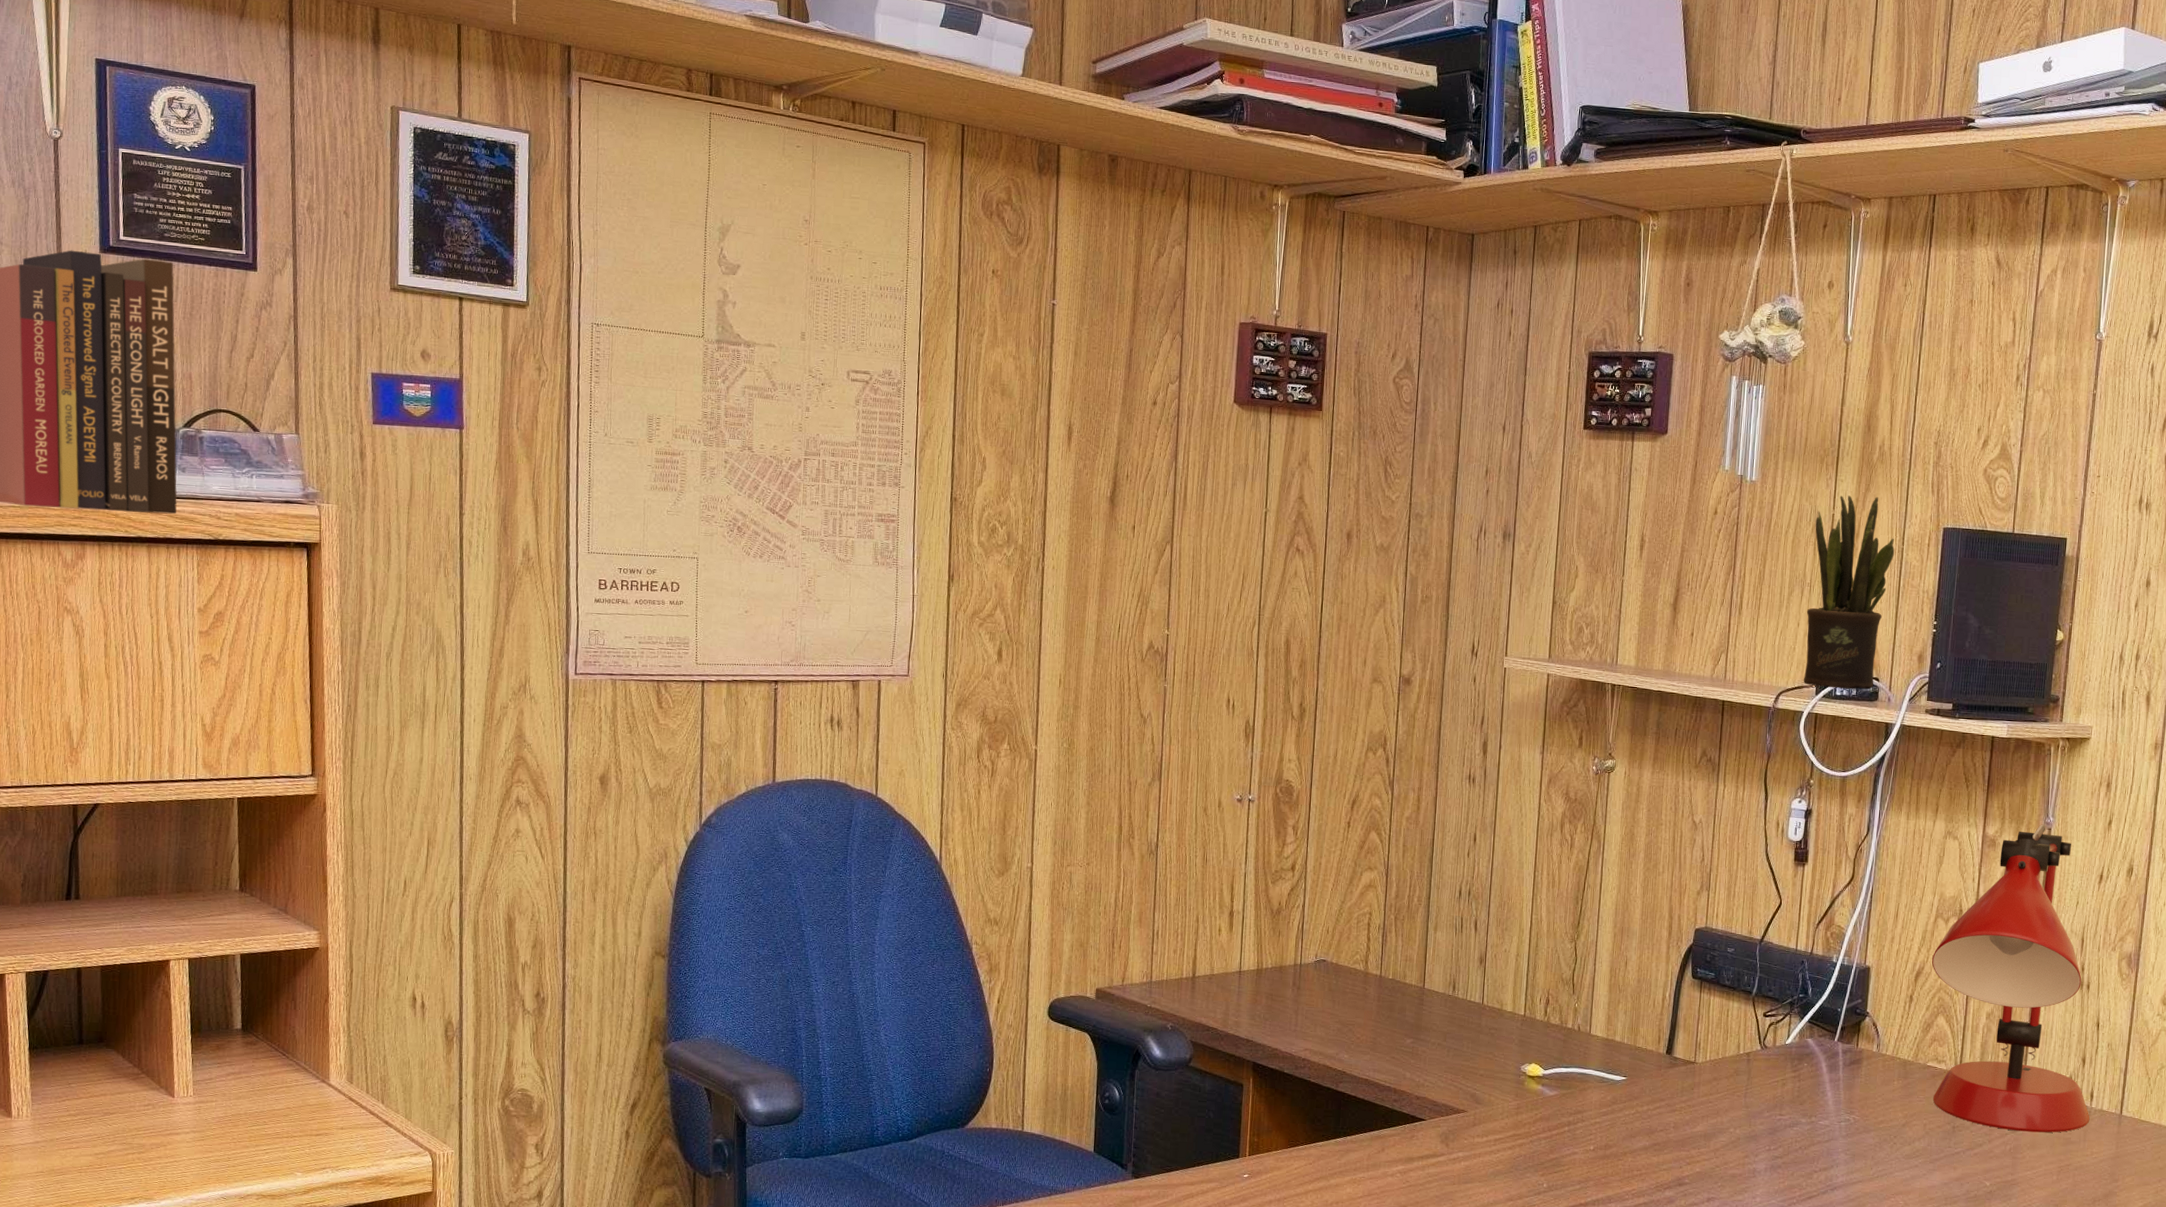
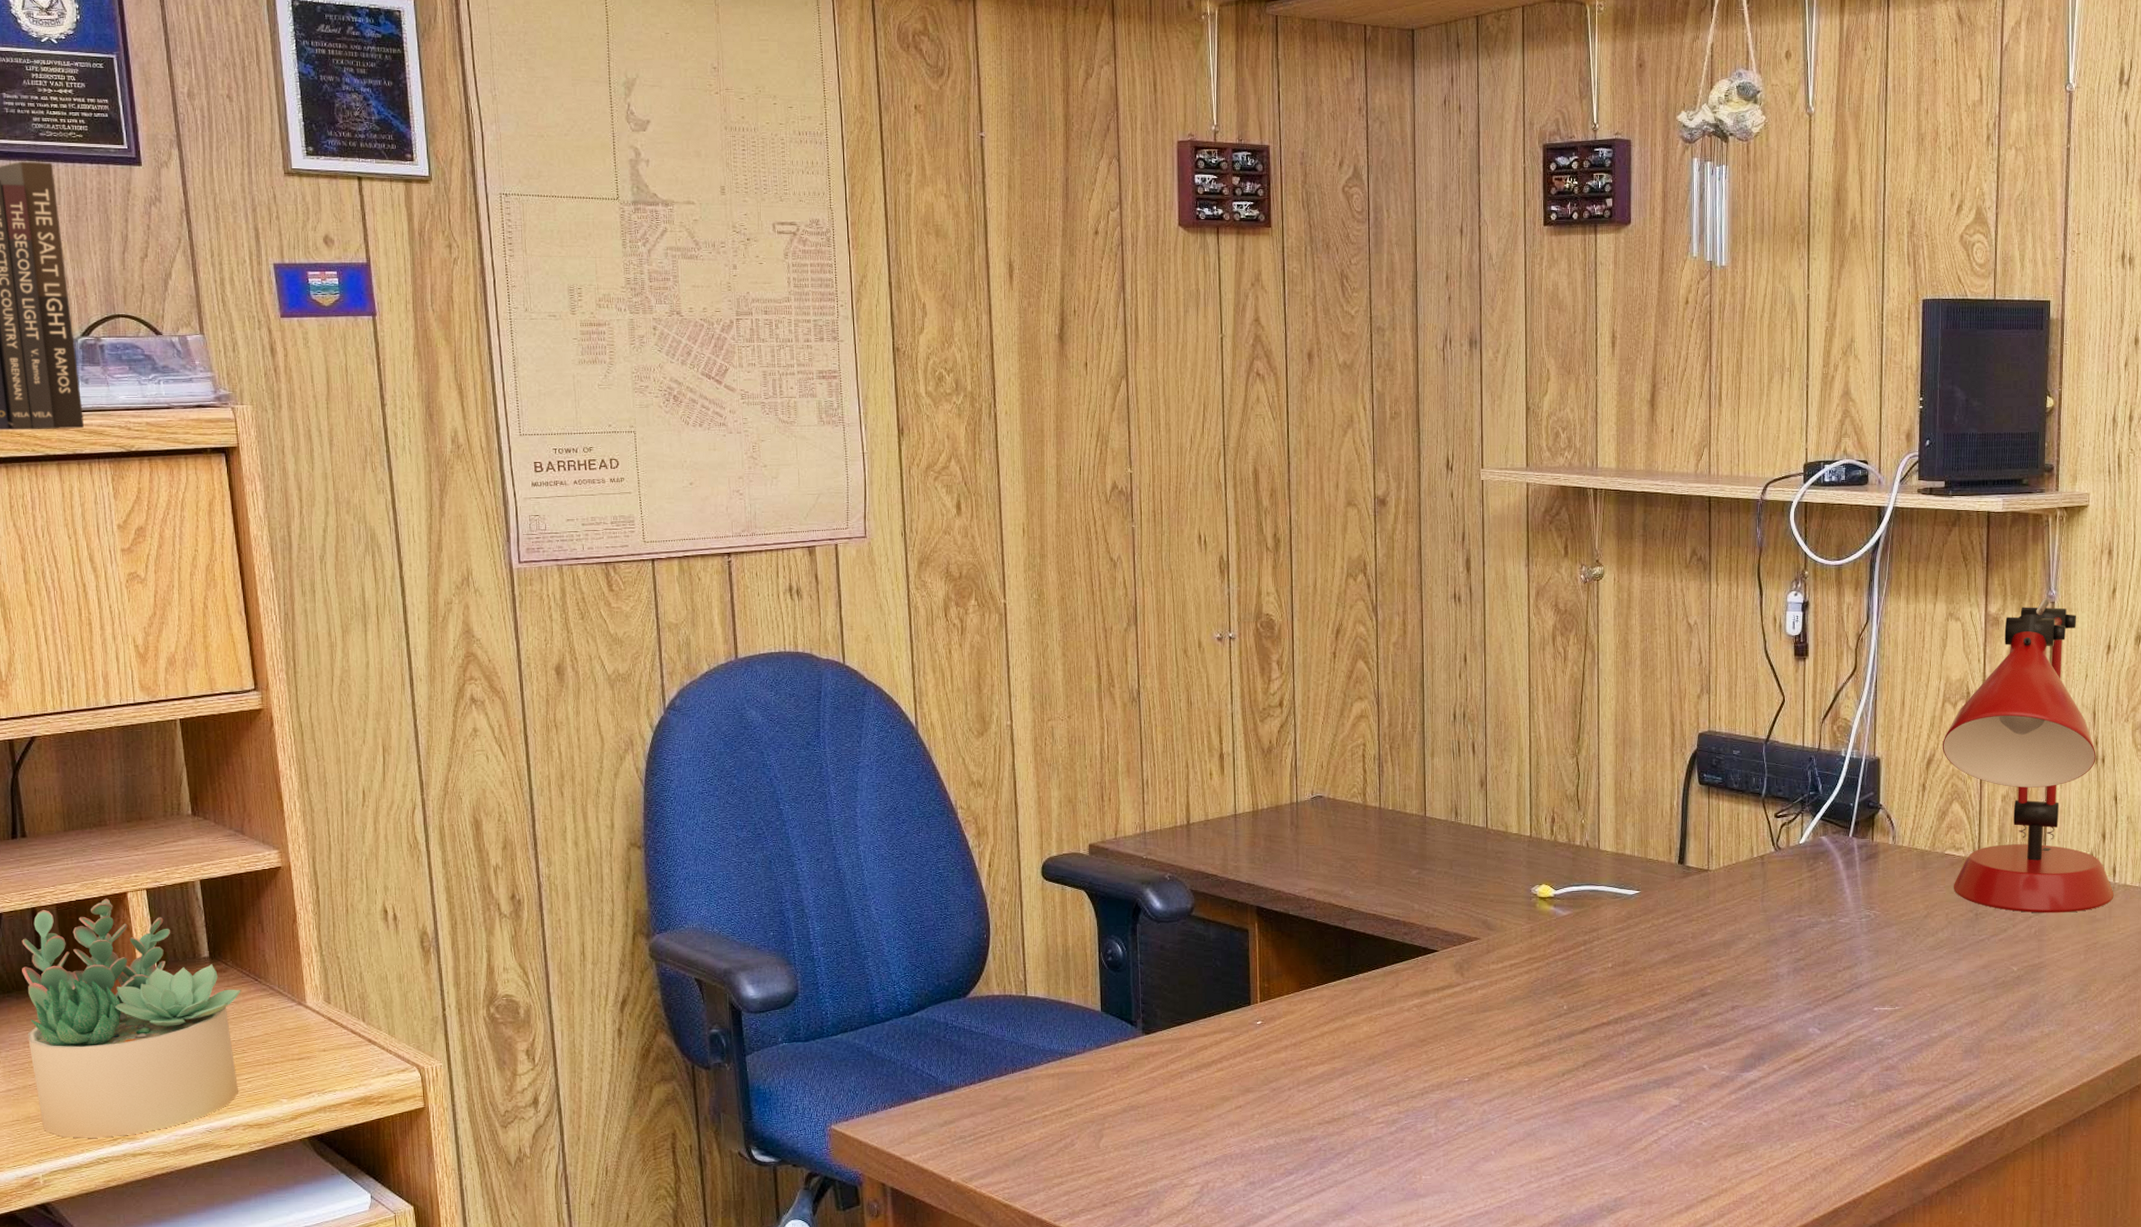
succulent plant: none [60,964,268,1196] -> present [22,898,241,1138]
potted plant: present [1804,495,1895,689] -> none [1788,272,1874,475]

